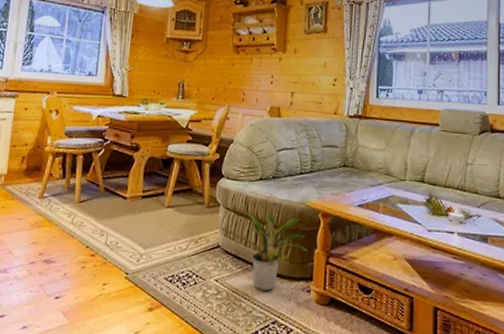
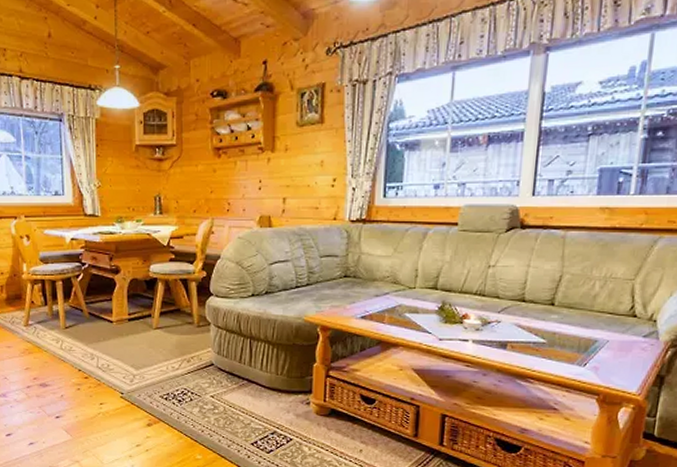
potted plant: present [221,211,309,292] -> none [214,328,307,405]

